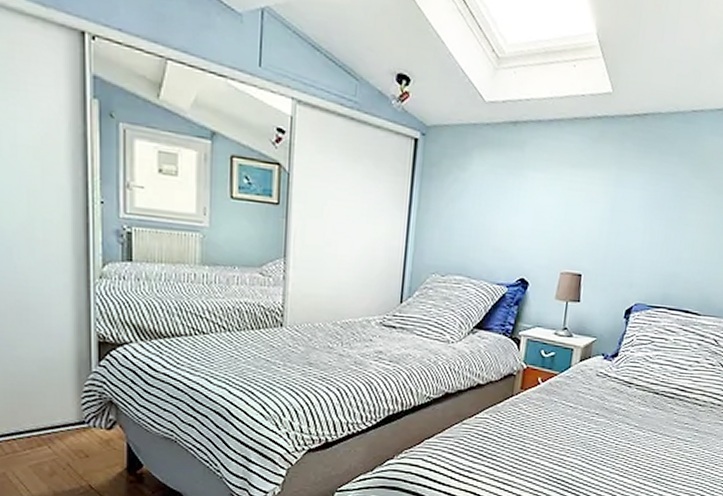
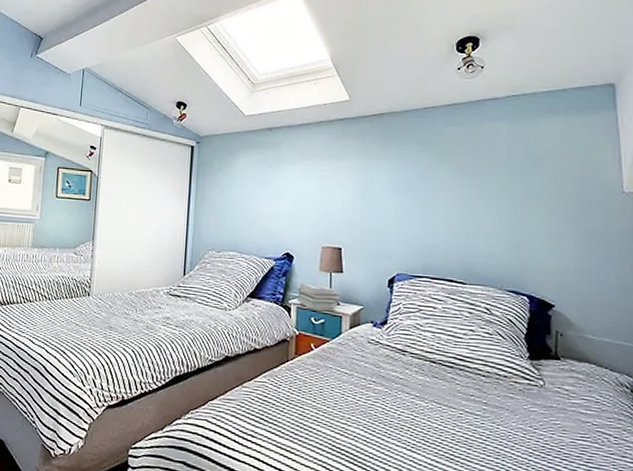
books: none [528,313,575,345] -> present [297,283,341,312]

